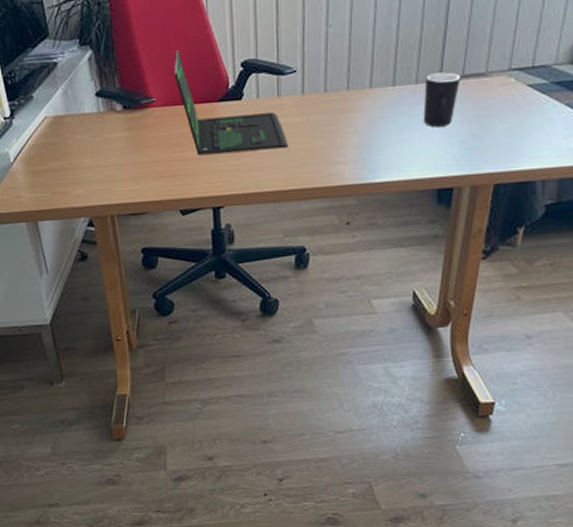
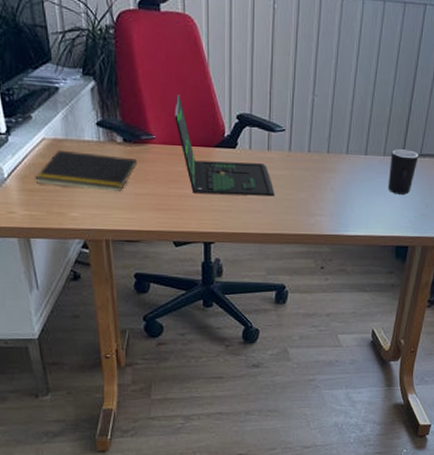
notepad: none [39,125,139,166] -> present [35,149,138,193]

